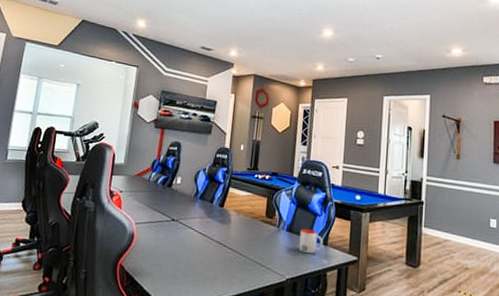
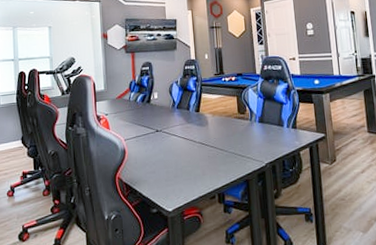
mug: present [299,229,323,254] -> none [271,117,293,139]

